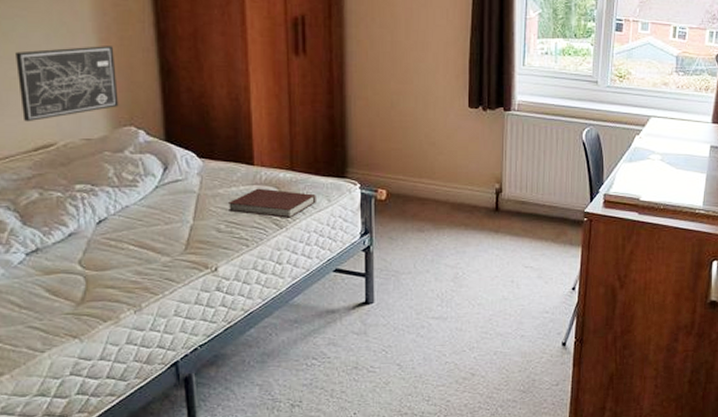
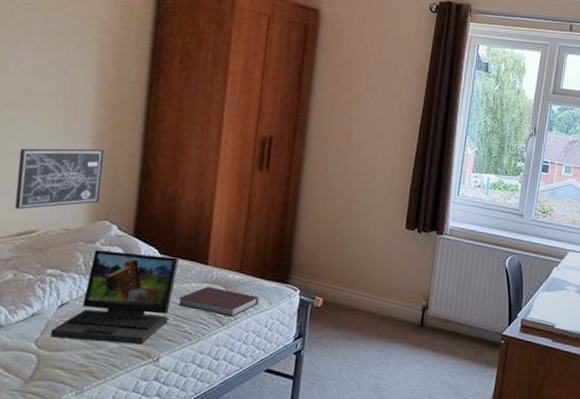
laptop: none [94,159,221,256] -> present [50,249,179,345]

